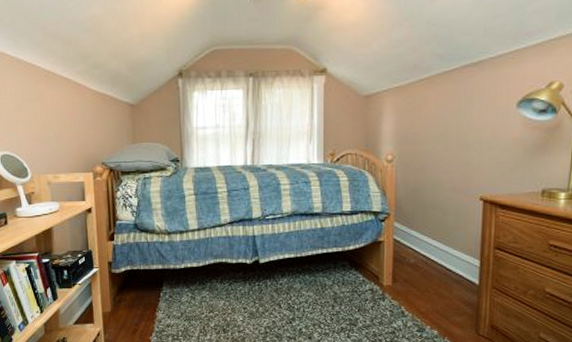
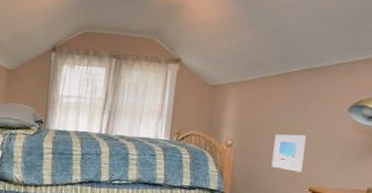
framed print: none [438,139,473,181] -> present [271,134,306,173]

